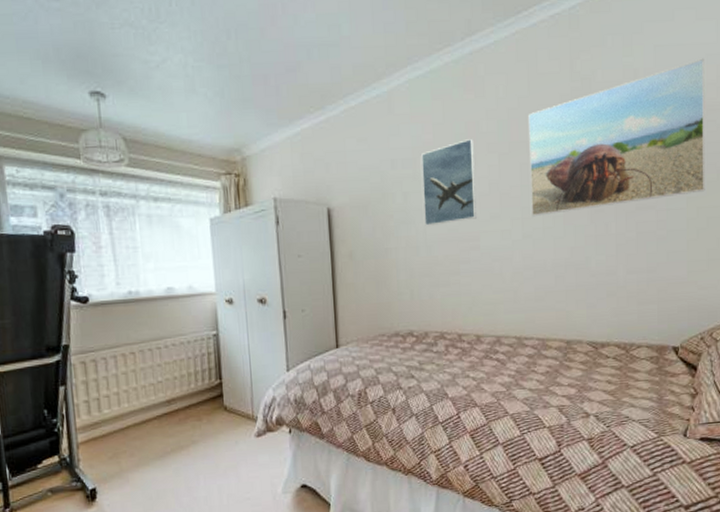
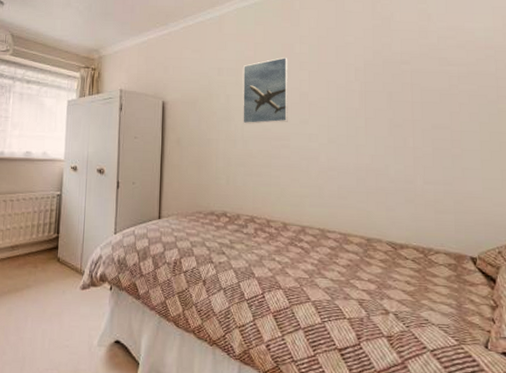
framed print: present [527,58,705,217] -> none [335,9,497,126]

